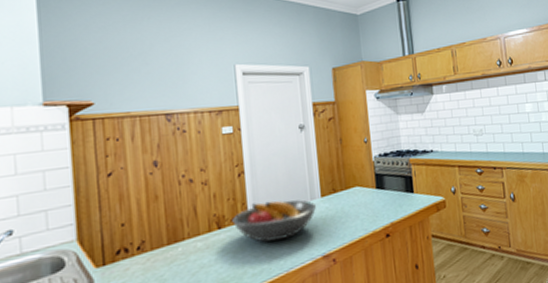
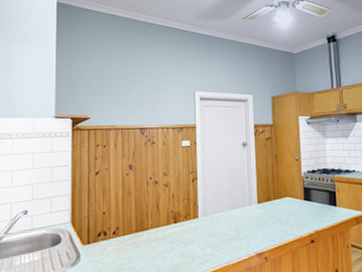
fruit bowl: present [232,200,317,242] -> none [185,203,254,237]

